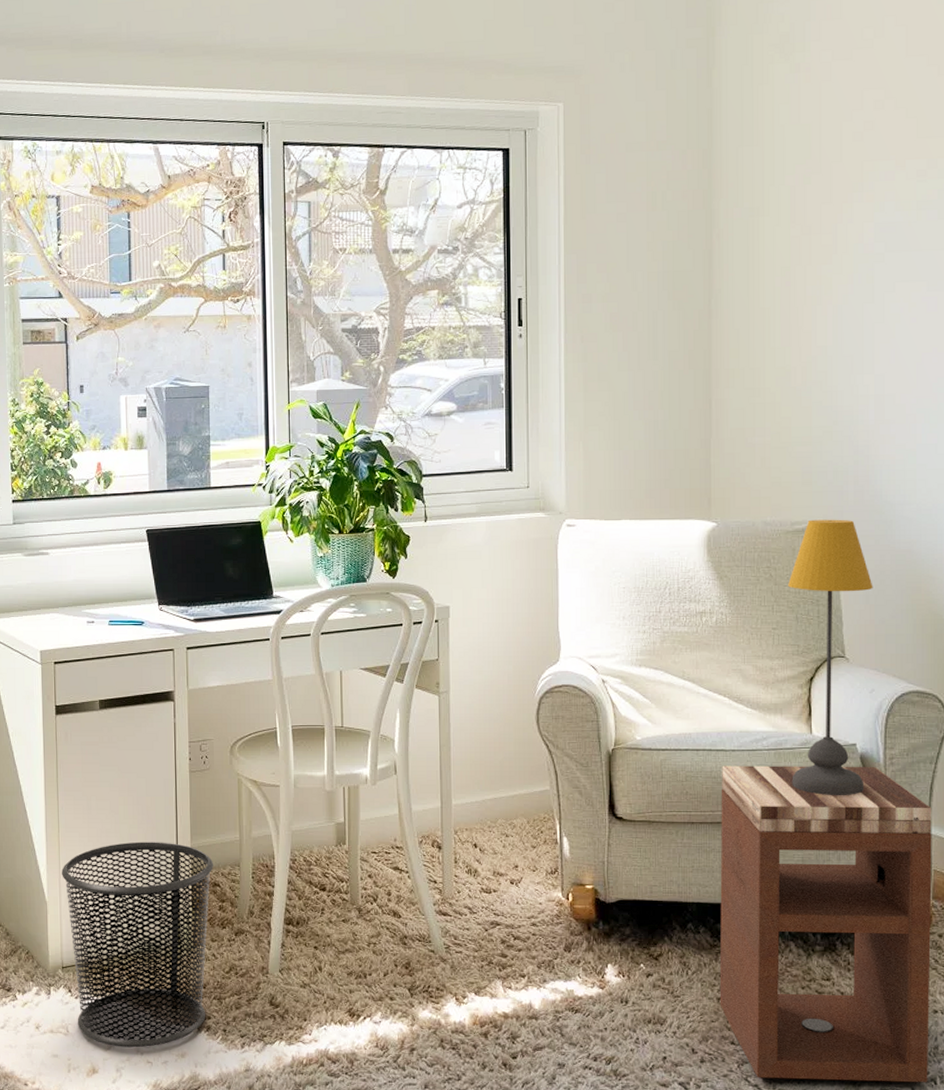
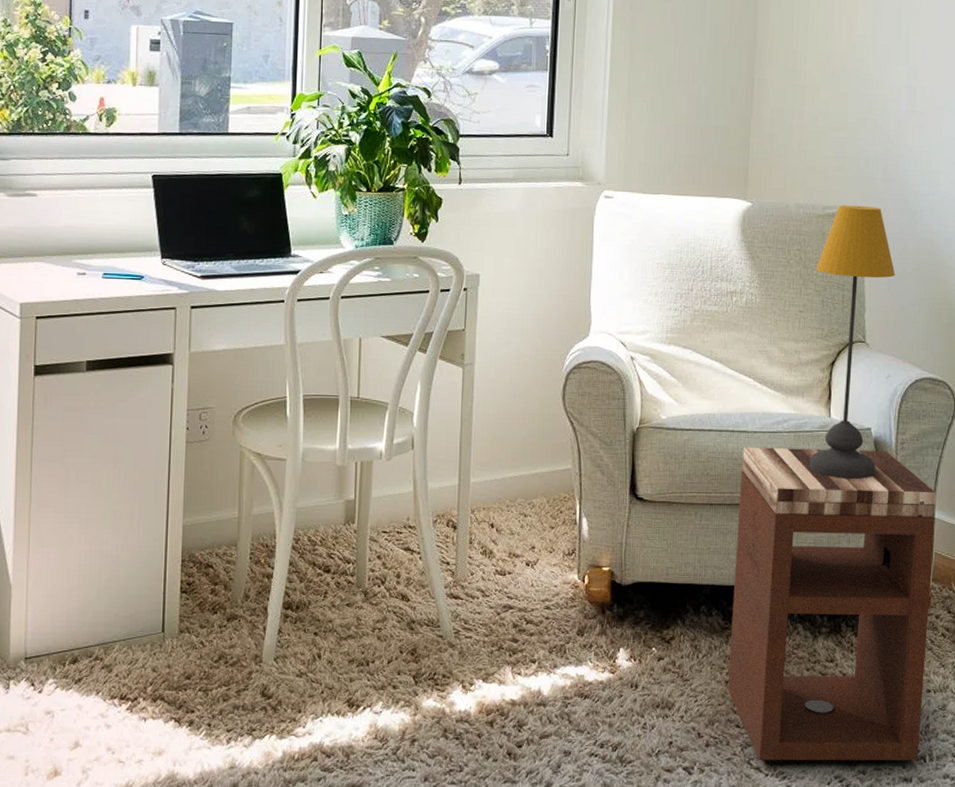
waste bin: present [62,841,214,1048] -> none [31,518,208,746]

